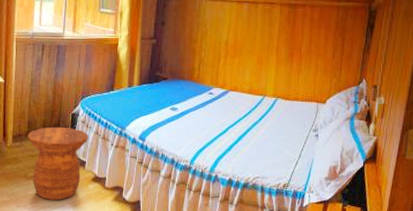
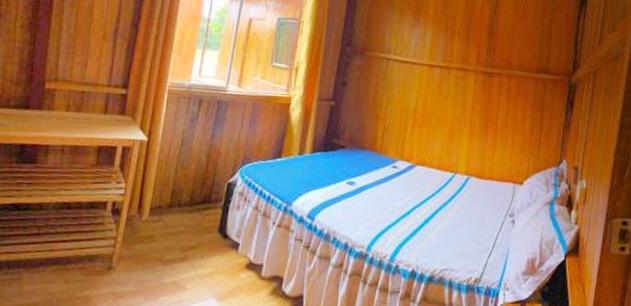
side table: present [27,127,88,200] -> none [168,198,246,292]

